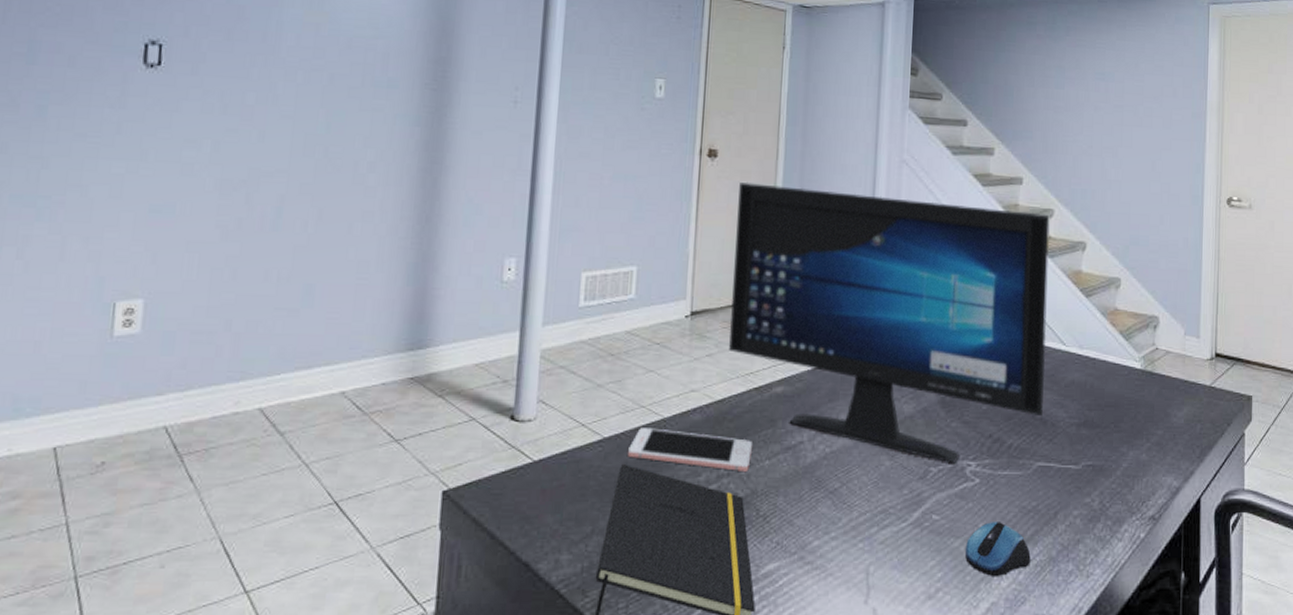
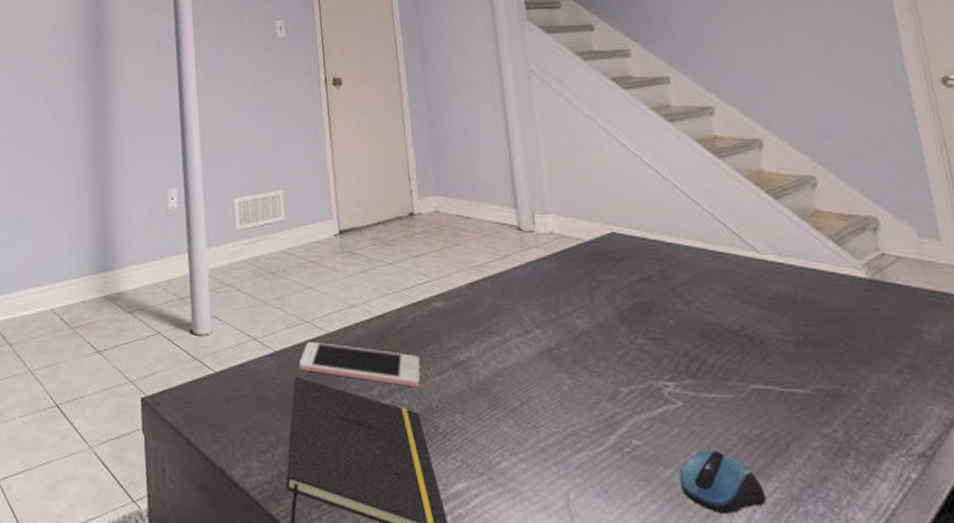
computer monitor: present [729,181,1050,464] -> none [367,105,747,384]

